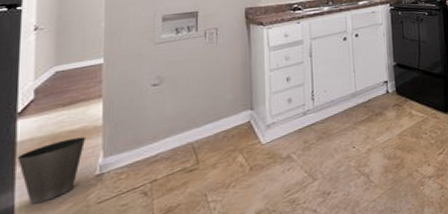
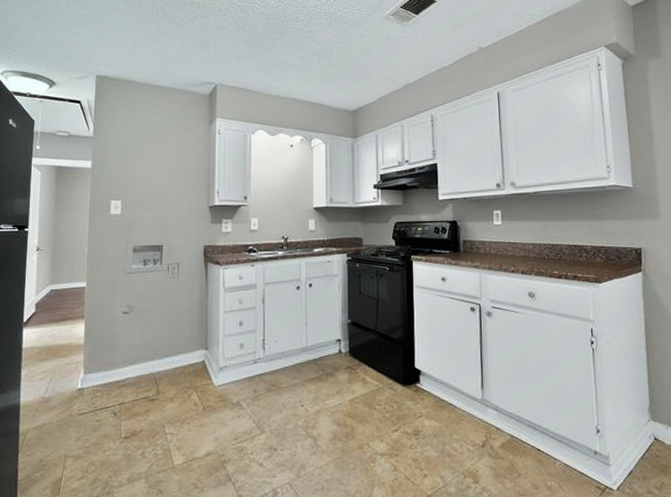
waste basket: present [16,136,87,204] -> none [22,352,72,406]

